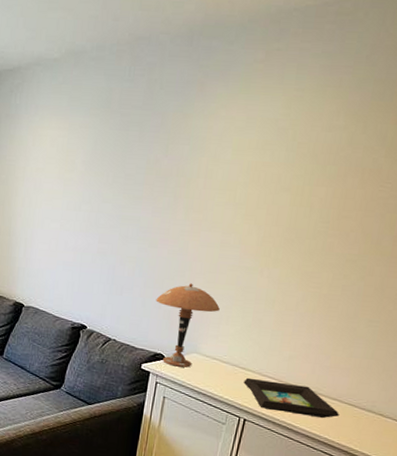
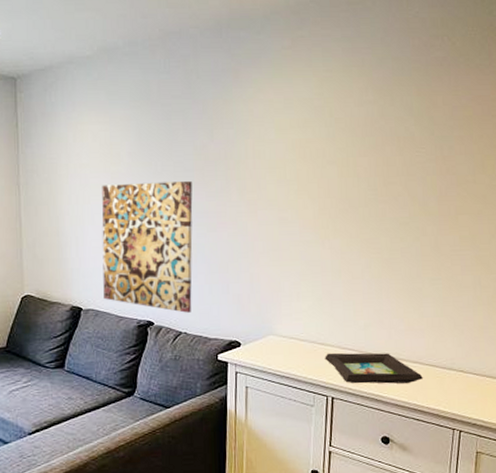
wall art: none [44,191,140,322] -> present [102,181,193,313]
table lamp: present [156,283,220,368] -> none [223,263,289,352]

